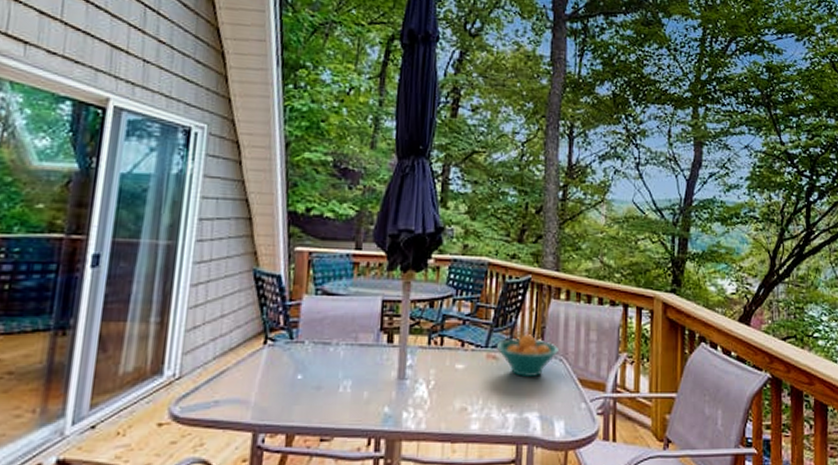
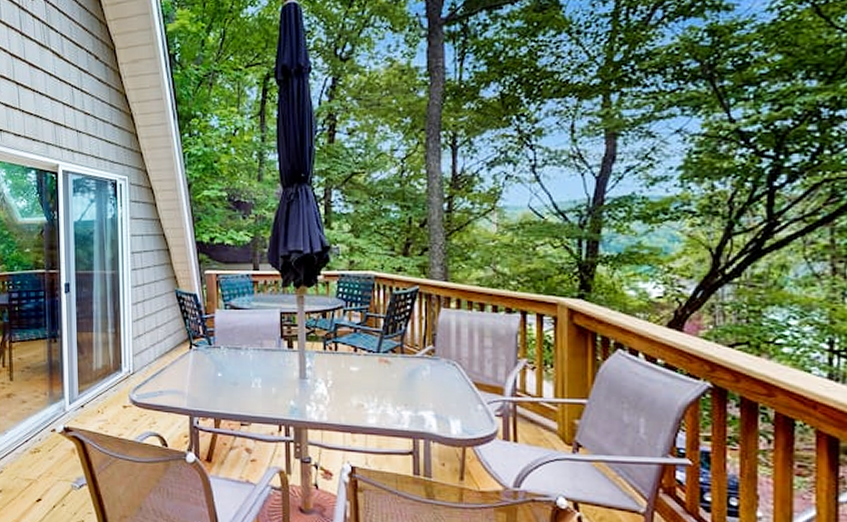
fruit bowl: present [496,333,559,378] -> none [387,340,451,381]

